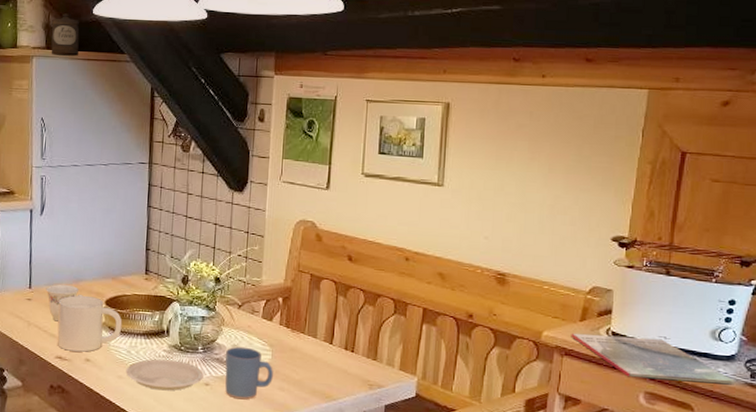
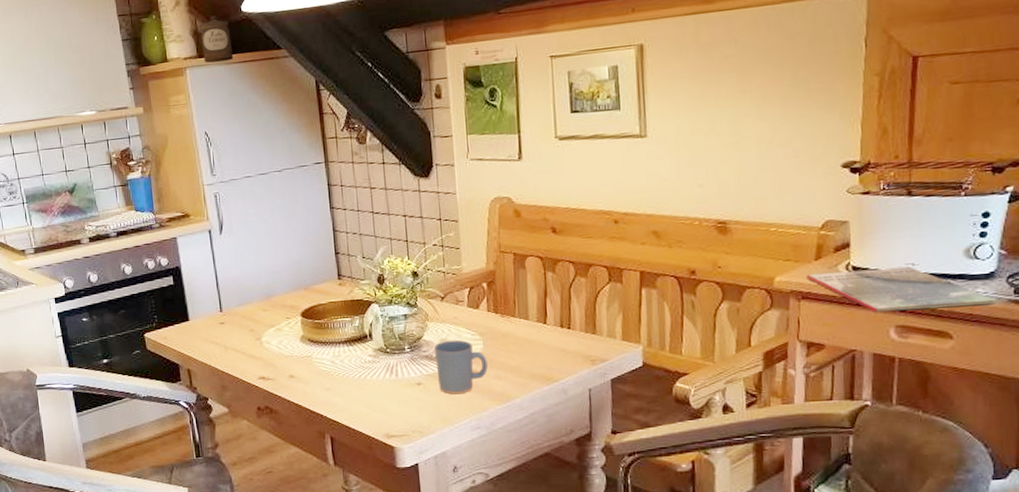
teacup: present [46,284,83,322] -> none [237,302,277,342]
mug: present [57,295,123,352] -> none [252,310,323,370]
plate: present [125,359,204,391] -> none [332,363,414,397]

